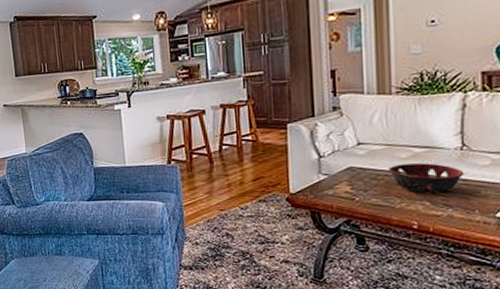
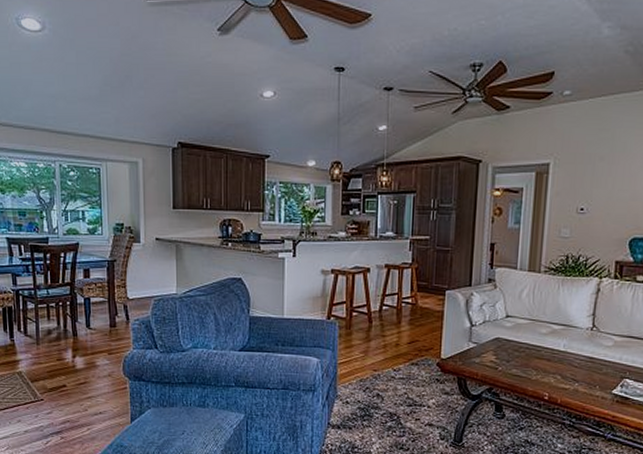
decorative bowl: present [388,163,464,193] -> none [529,339,592,368]

